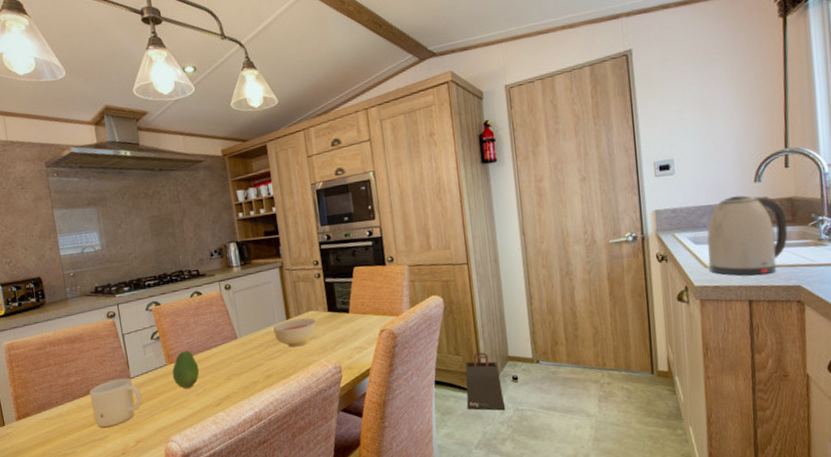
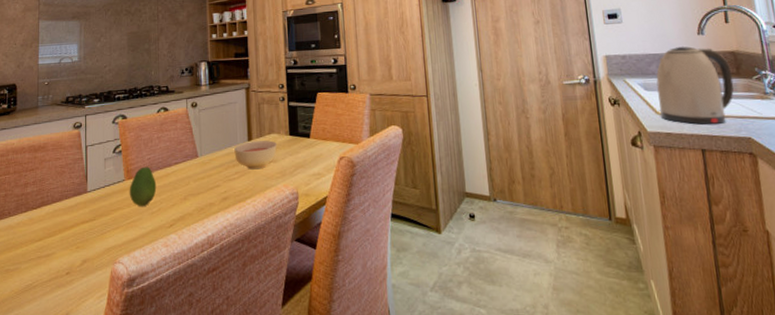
mug: present [89,378,142,428] -> none [43,191,96,244]
shopping bag: present [465,352,506,411] -> none [422,186,462,251]

